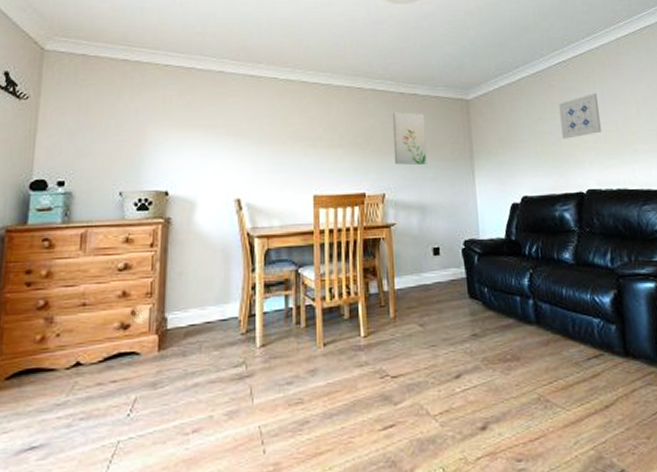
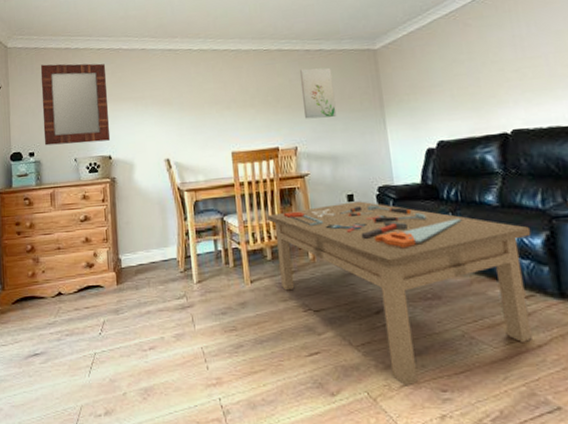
home mirror: none [80,75,173,174] -> present [40,63,111,146]
coffee table: none [348,255,602,459] -> present [268,201,532,386]
wall art: present [558,93,602,139] -> none [475,27,529,79]

